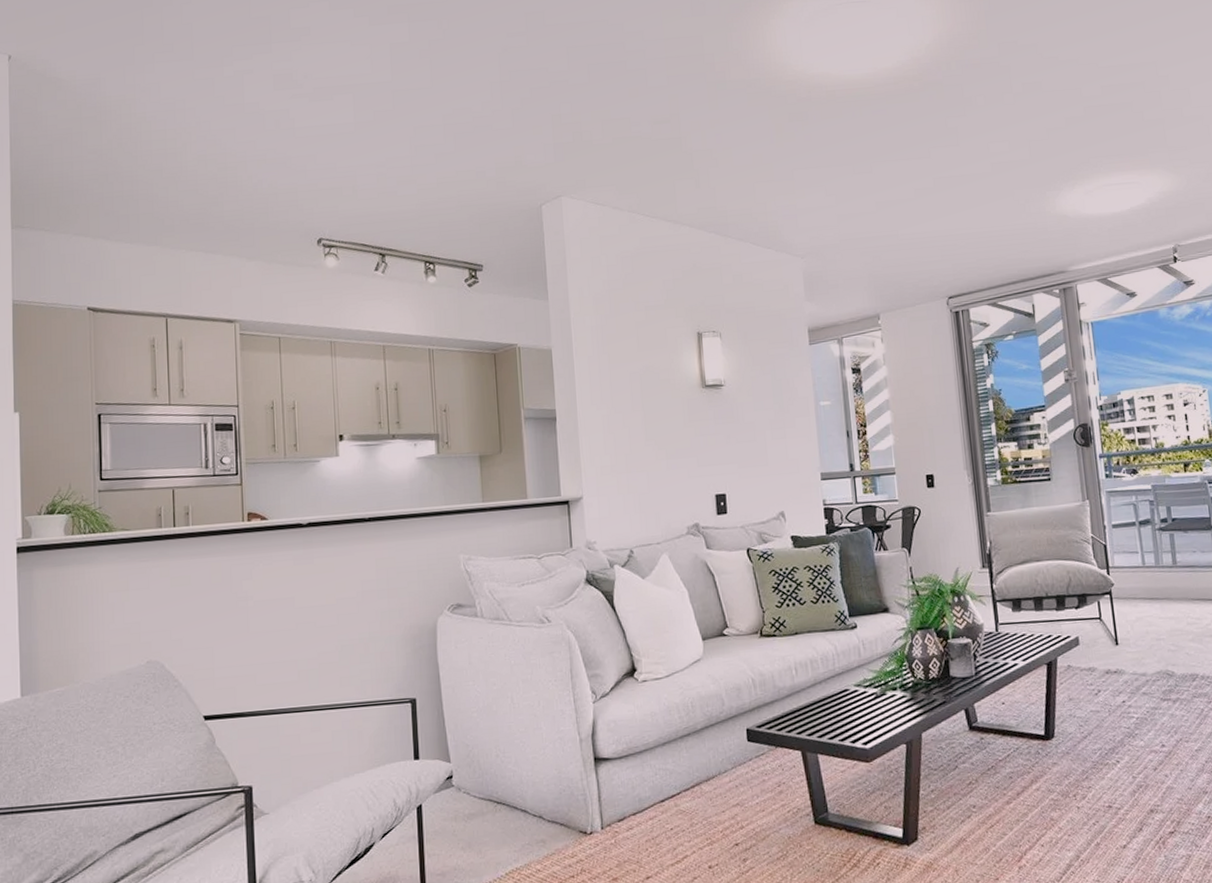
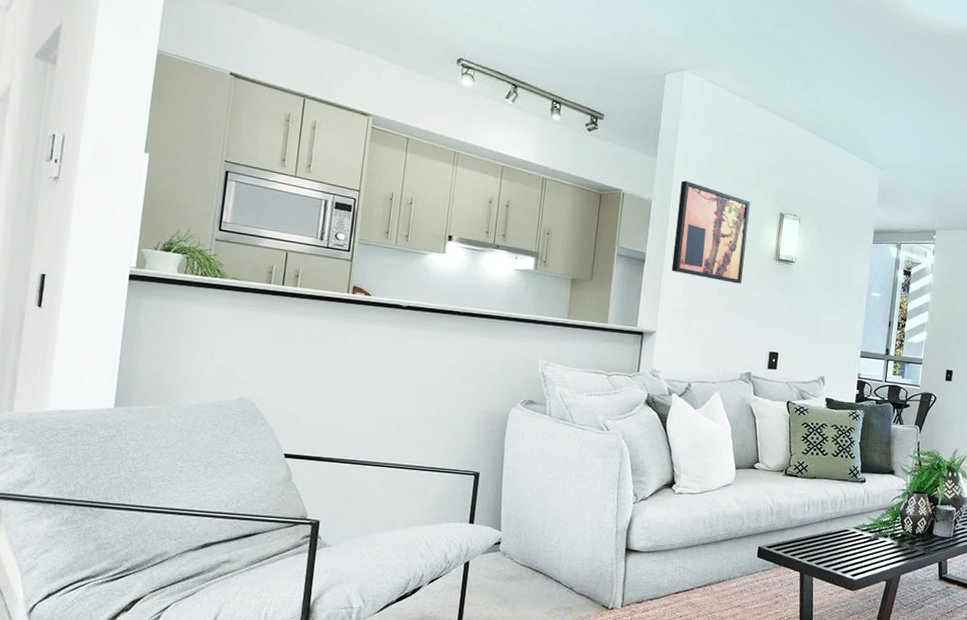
wall art: none [580,318,668,425] -> present [671,180,750,284]

